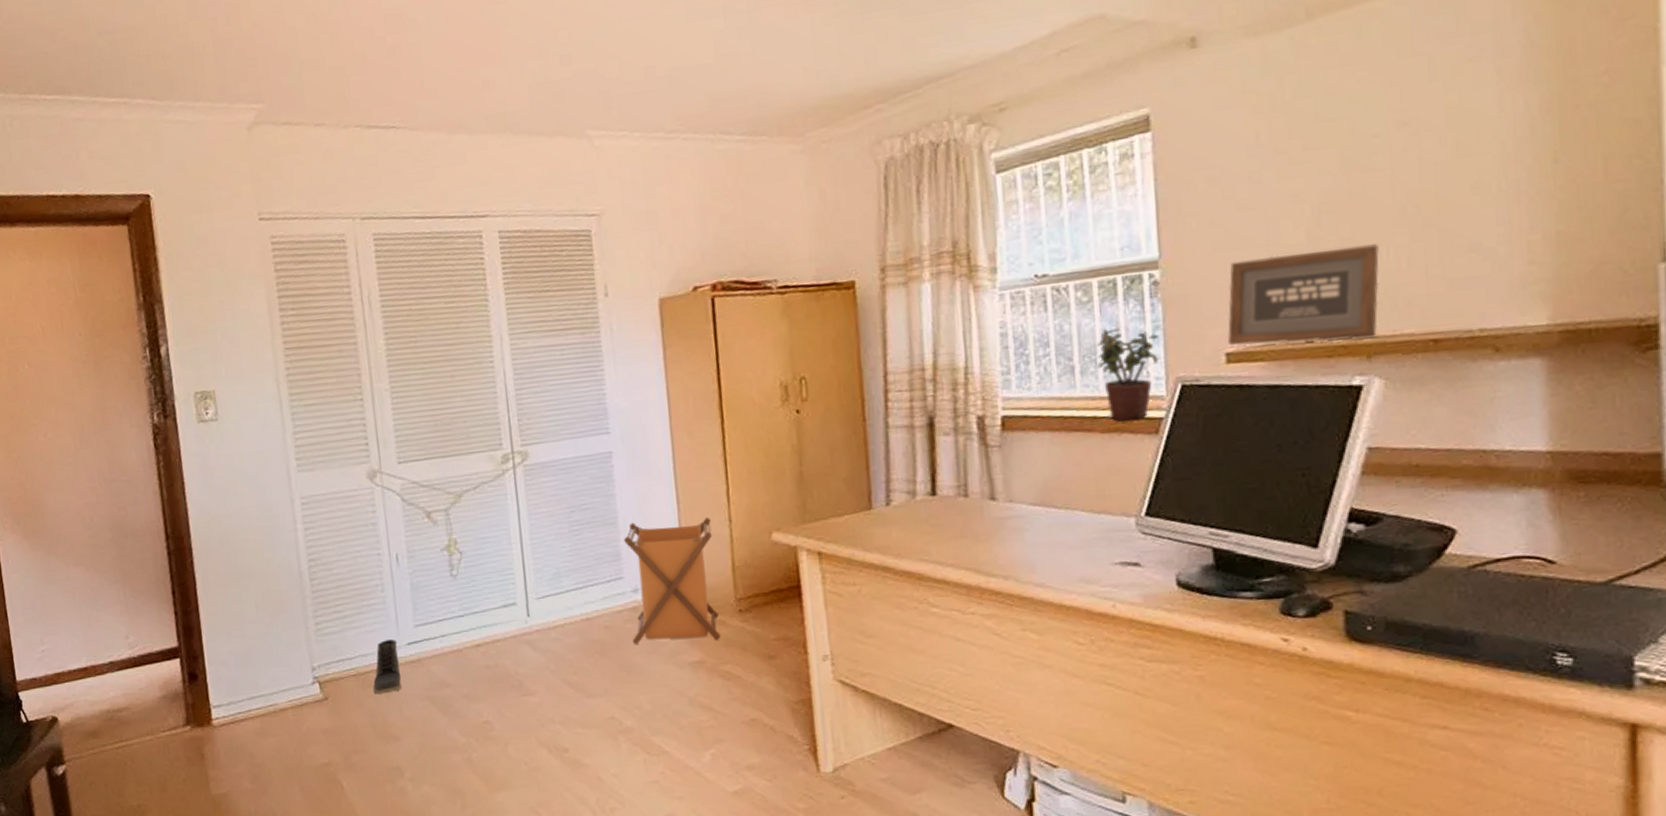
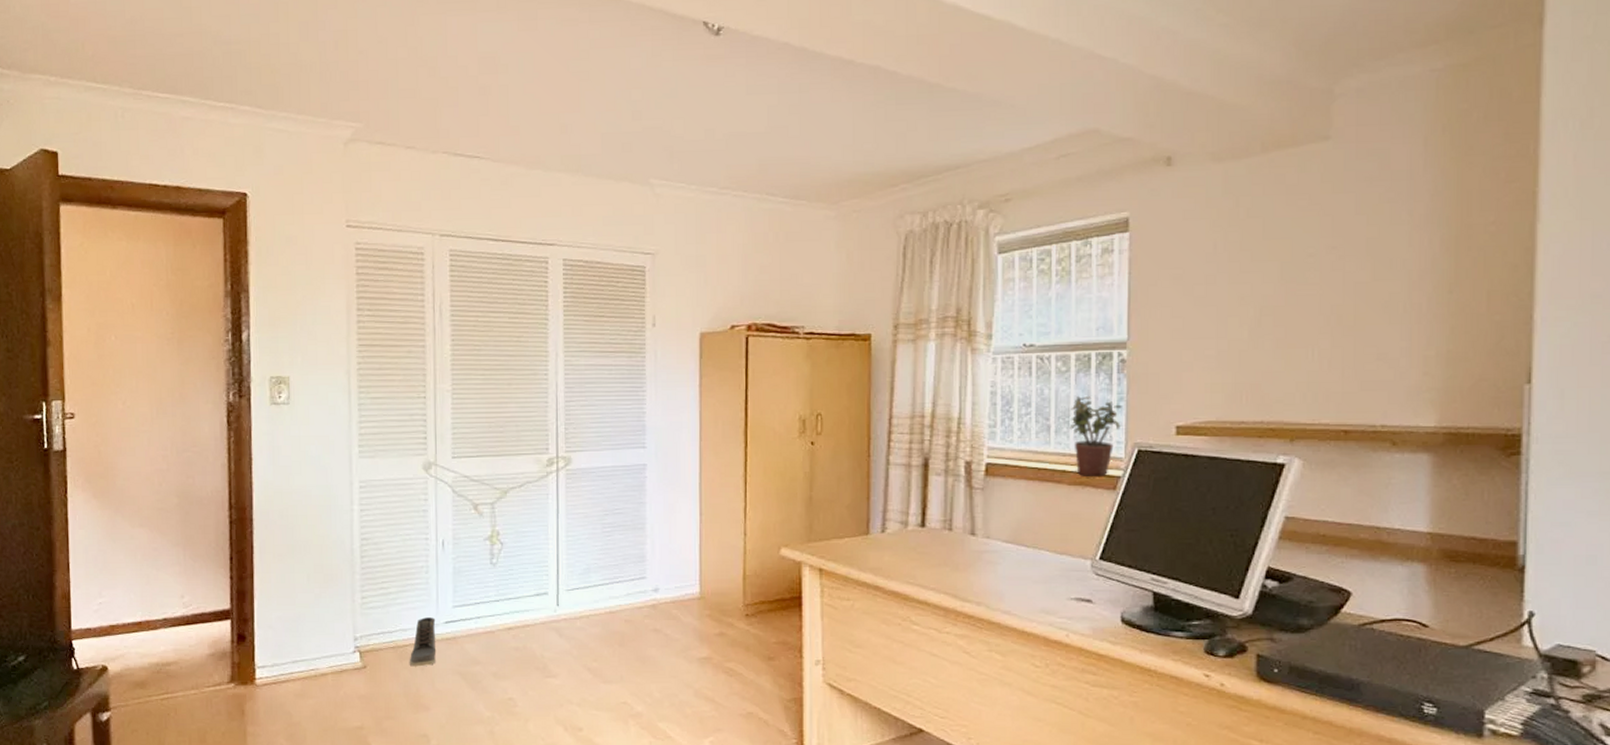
laundry basket: present [624,517,721,645] -> none [649,529,728,640]
picture frame: present [1228,244,1379,346] -> none [1179,346,1306,425]

